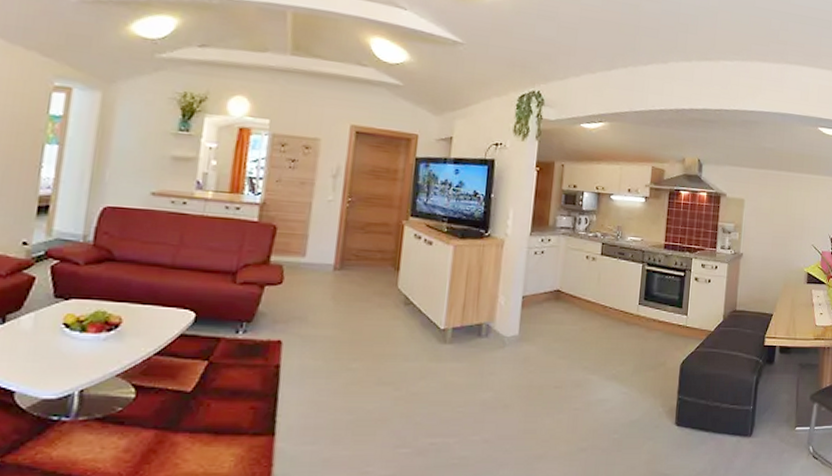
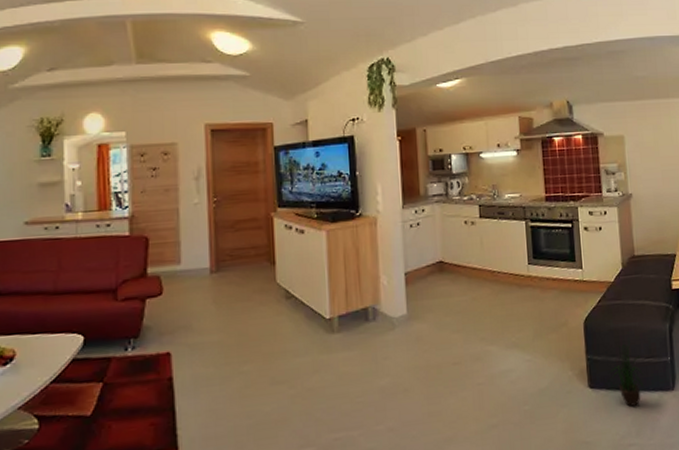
potted plant: none [696,390,726,447] -> present [609,344,644,407]

